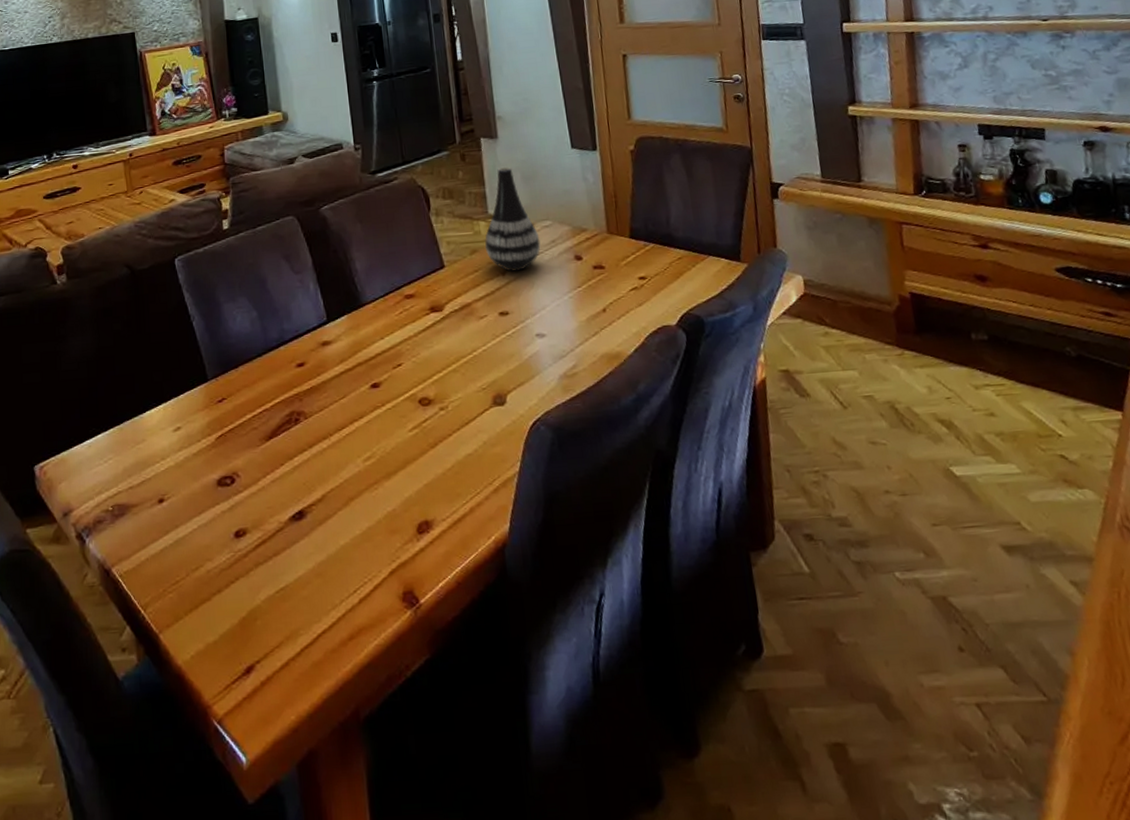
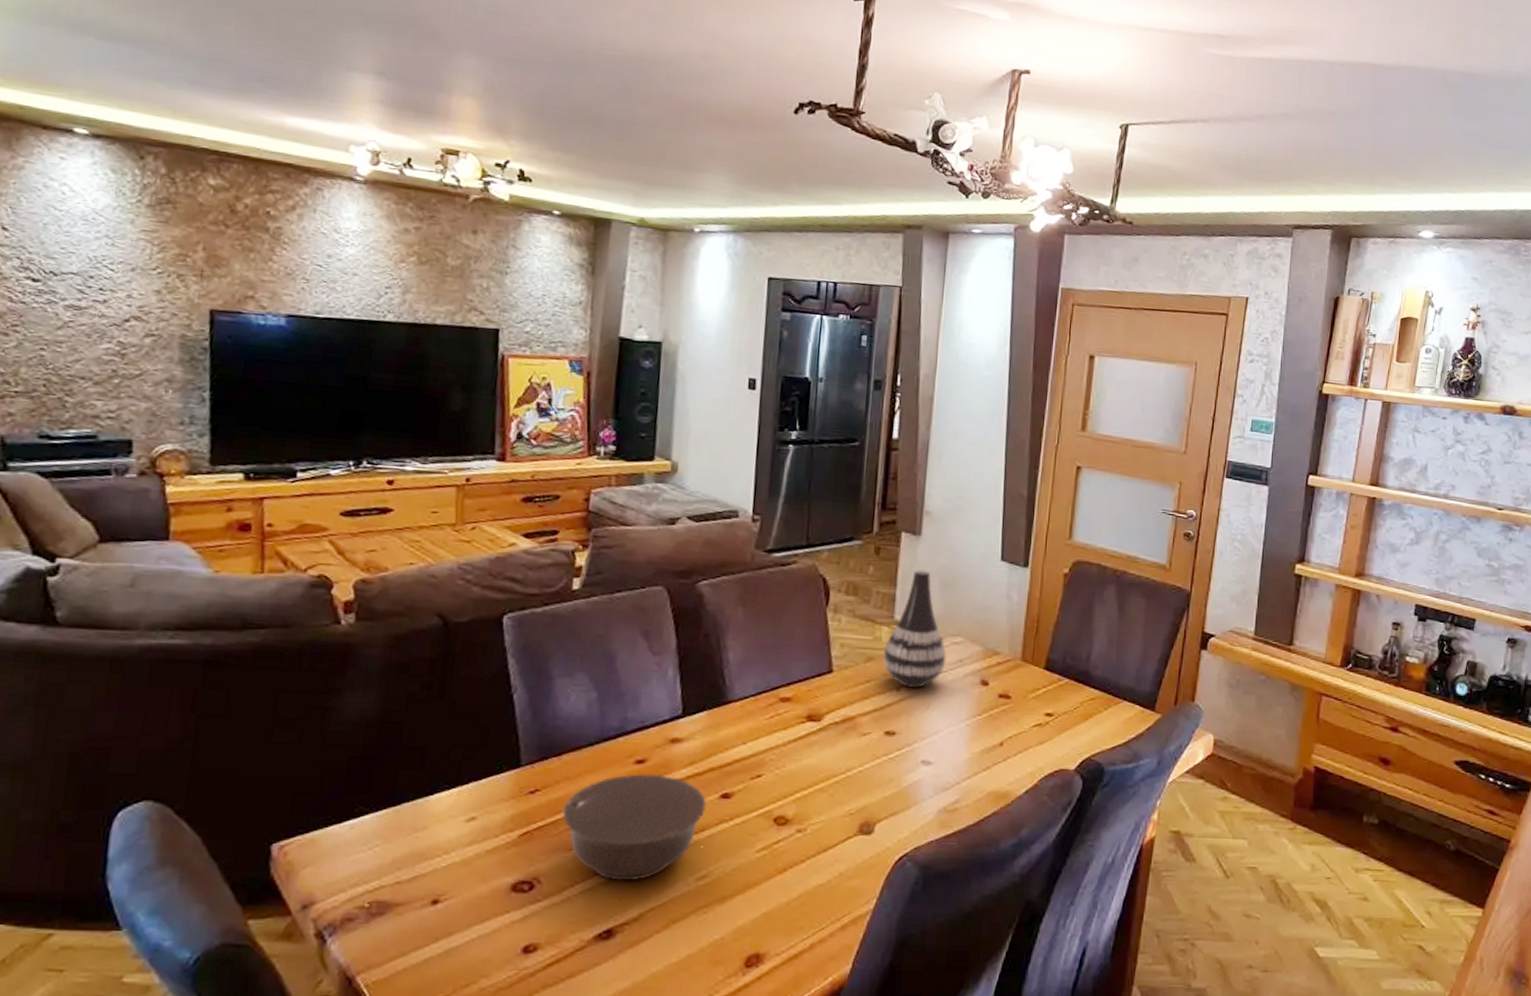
bowl: none [245,374,361,469] -> present [561,774,706,882]

